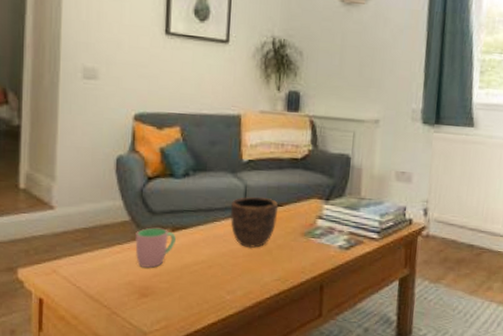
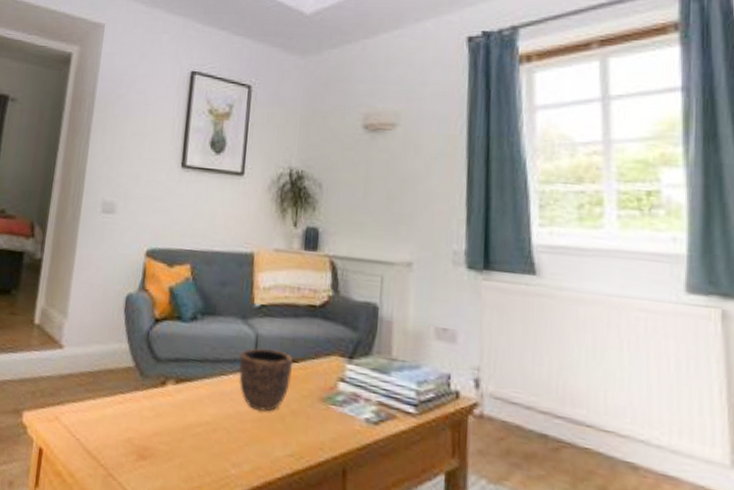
cup: present [135,227,176,268] -> none [137,376,180,425]

